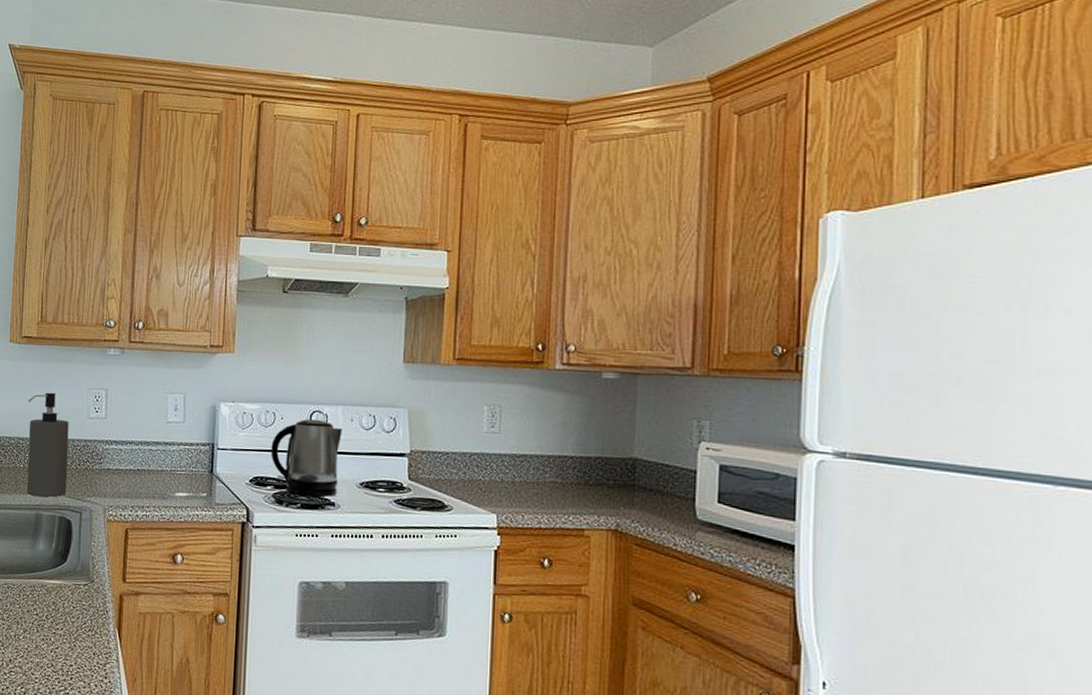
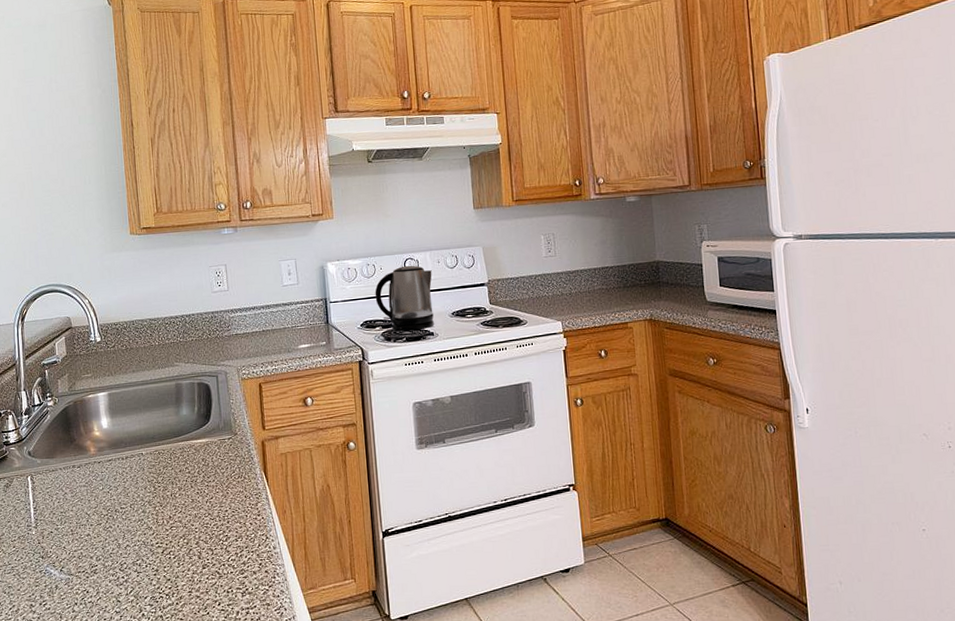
soap dispenser: present [26,392,69,497] -> none [155,274,201,369]

